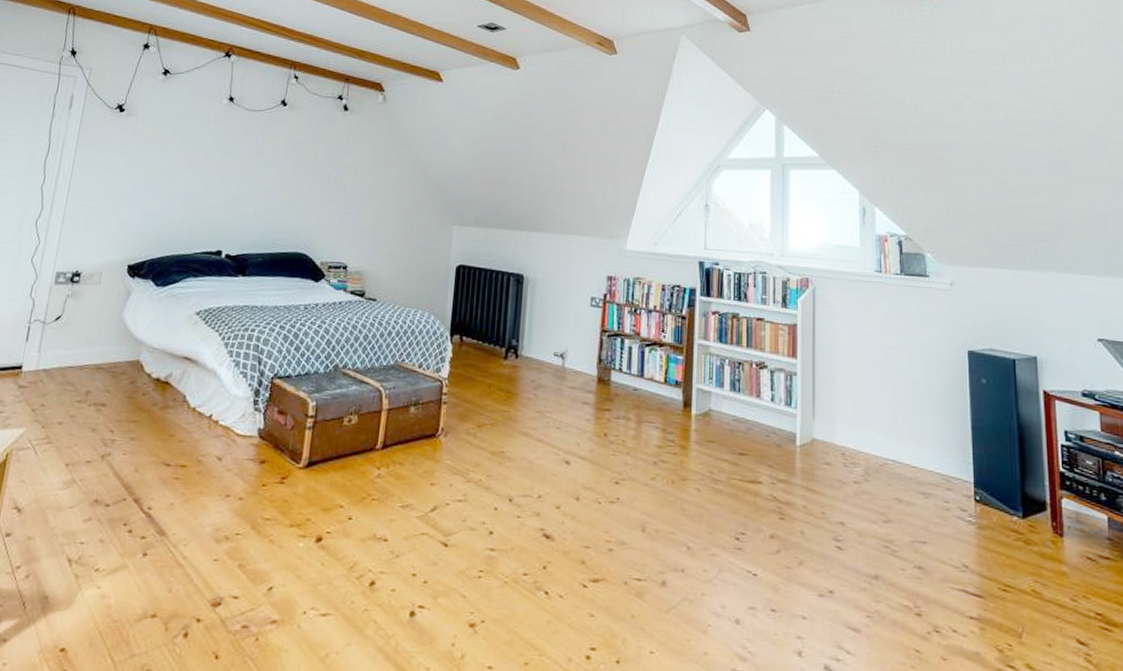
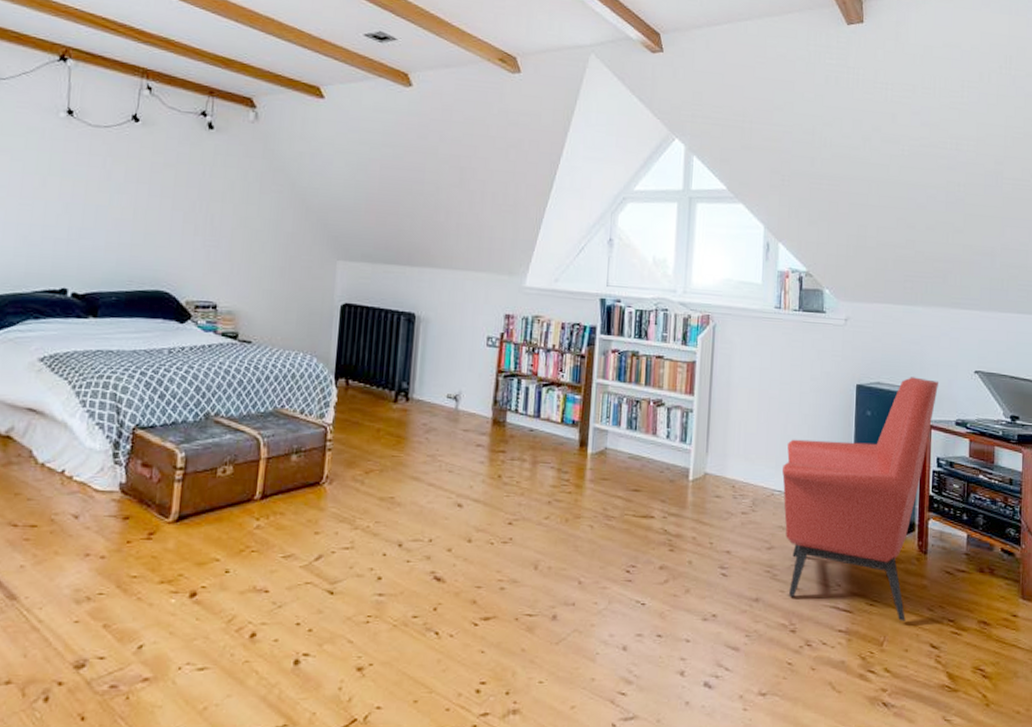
armchair: none [895,344,1058,611] -> present [782,377,938,621]

